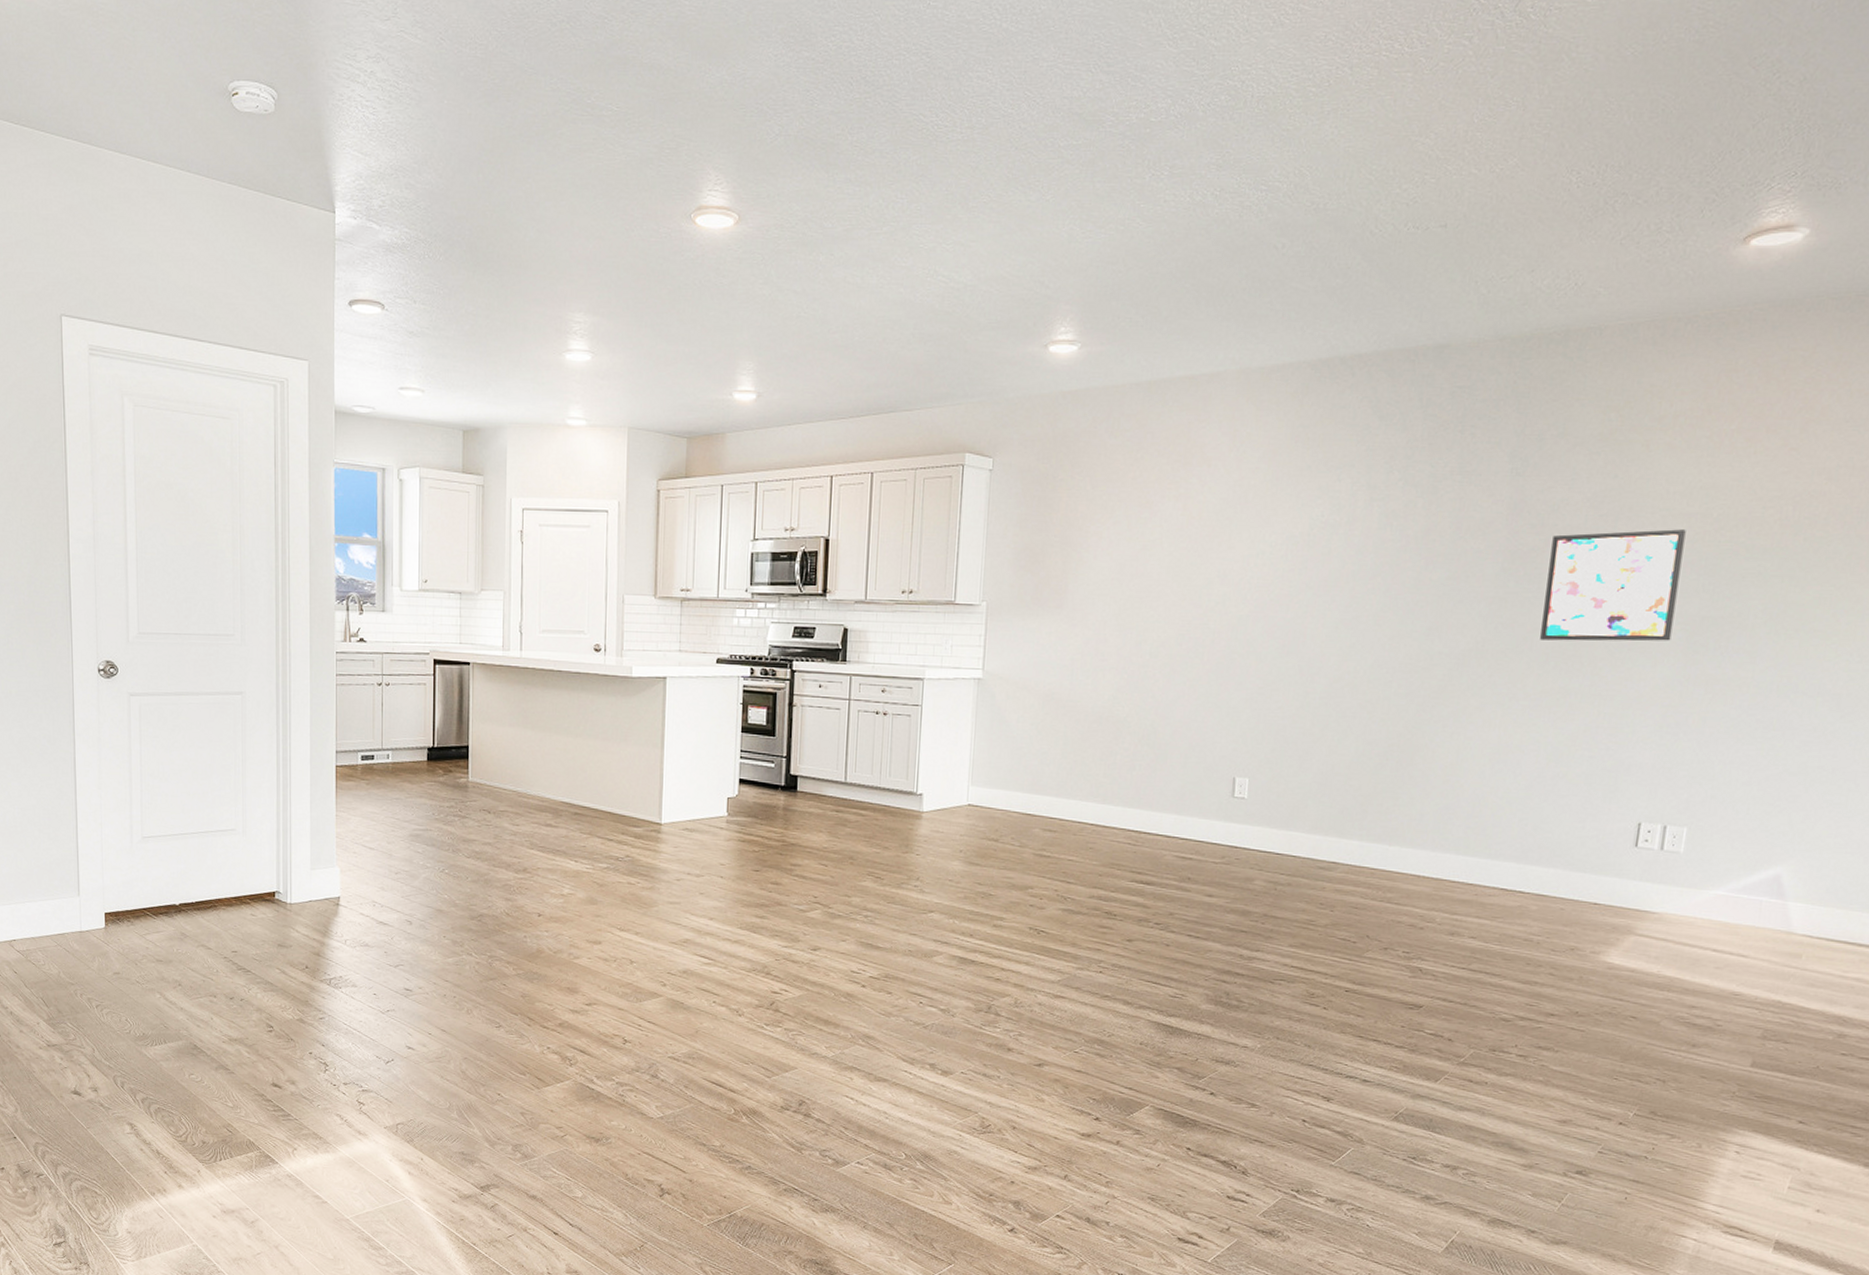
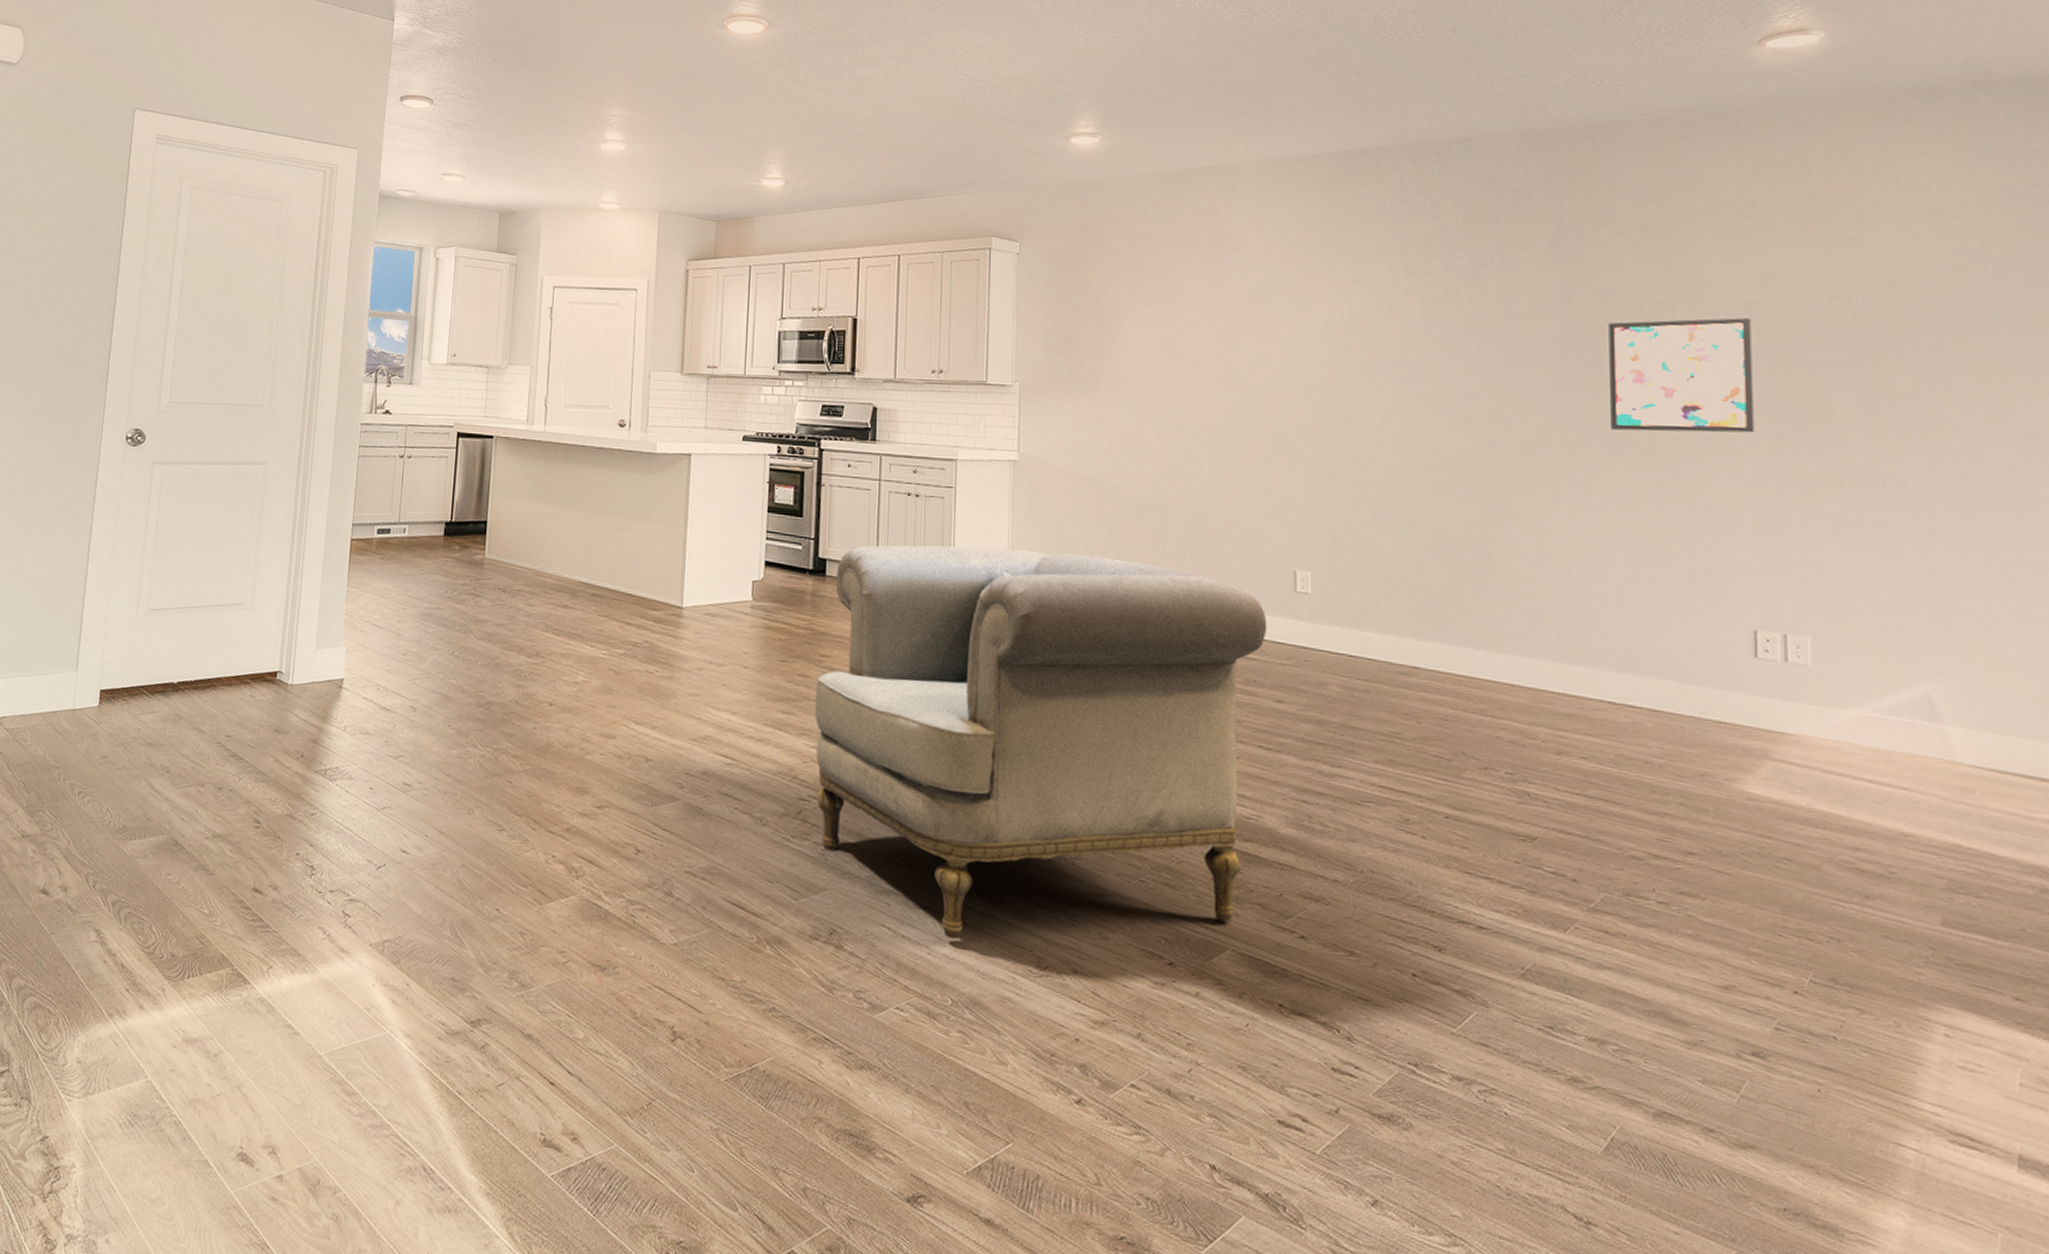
armchair: none [786,760,1205,1105] -> present [814,545,1267,939]

